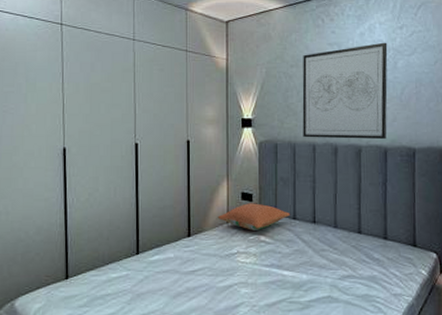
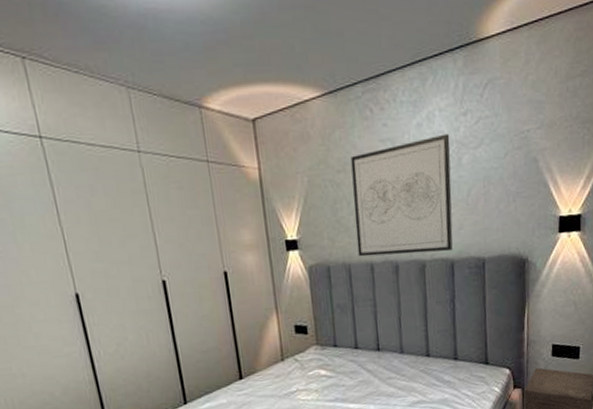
pillow: present [217,203,291,231] -> none [270,335,352,366]

